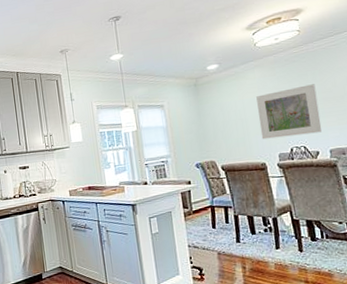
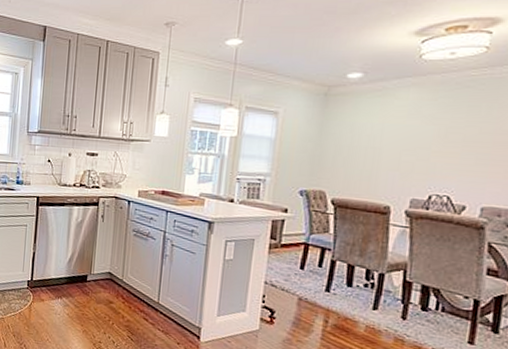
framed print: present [256,84,322,140] -> none [394,120,488,184]

